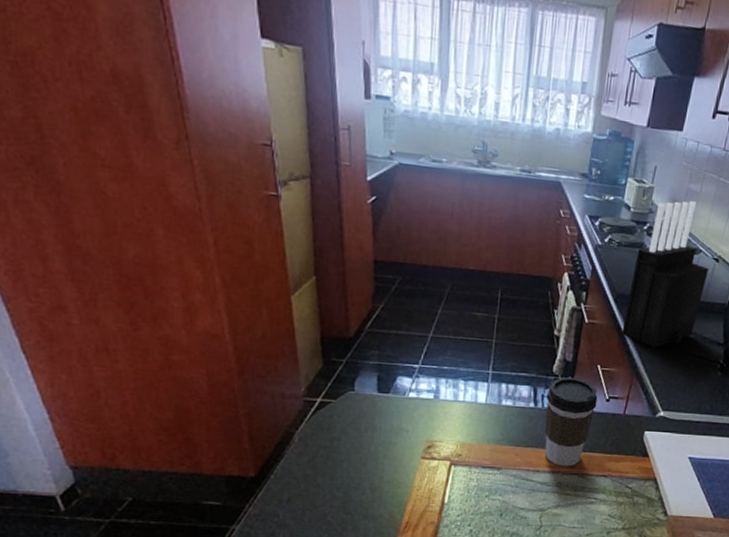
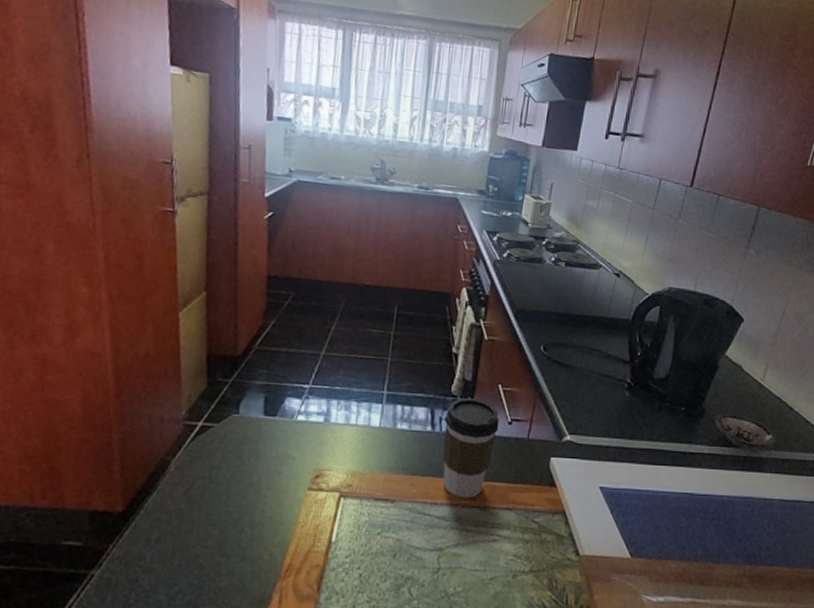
knife block: present [621,200,709,348] -> none [523,216,610,366]

